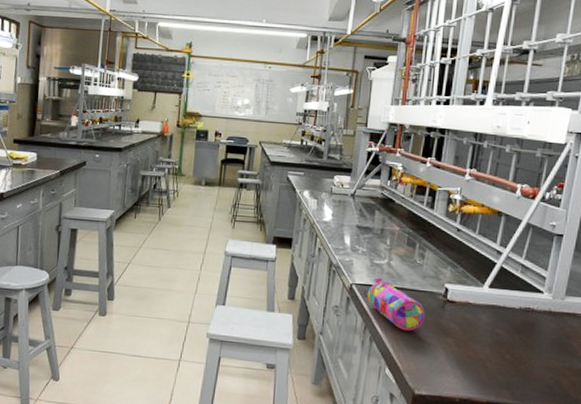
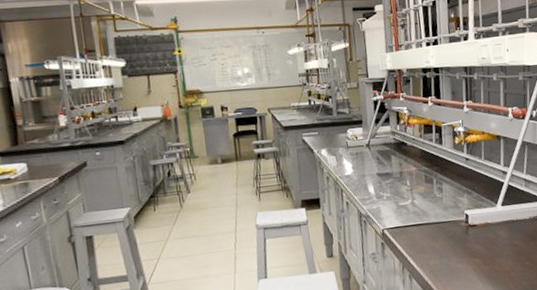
pencil case: present [363,277,425,332] -> none [395,217,453,262]

